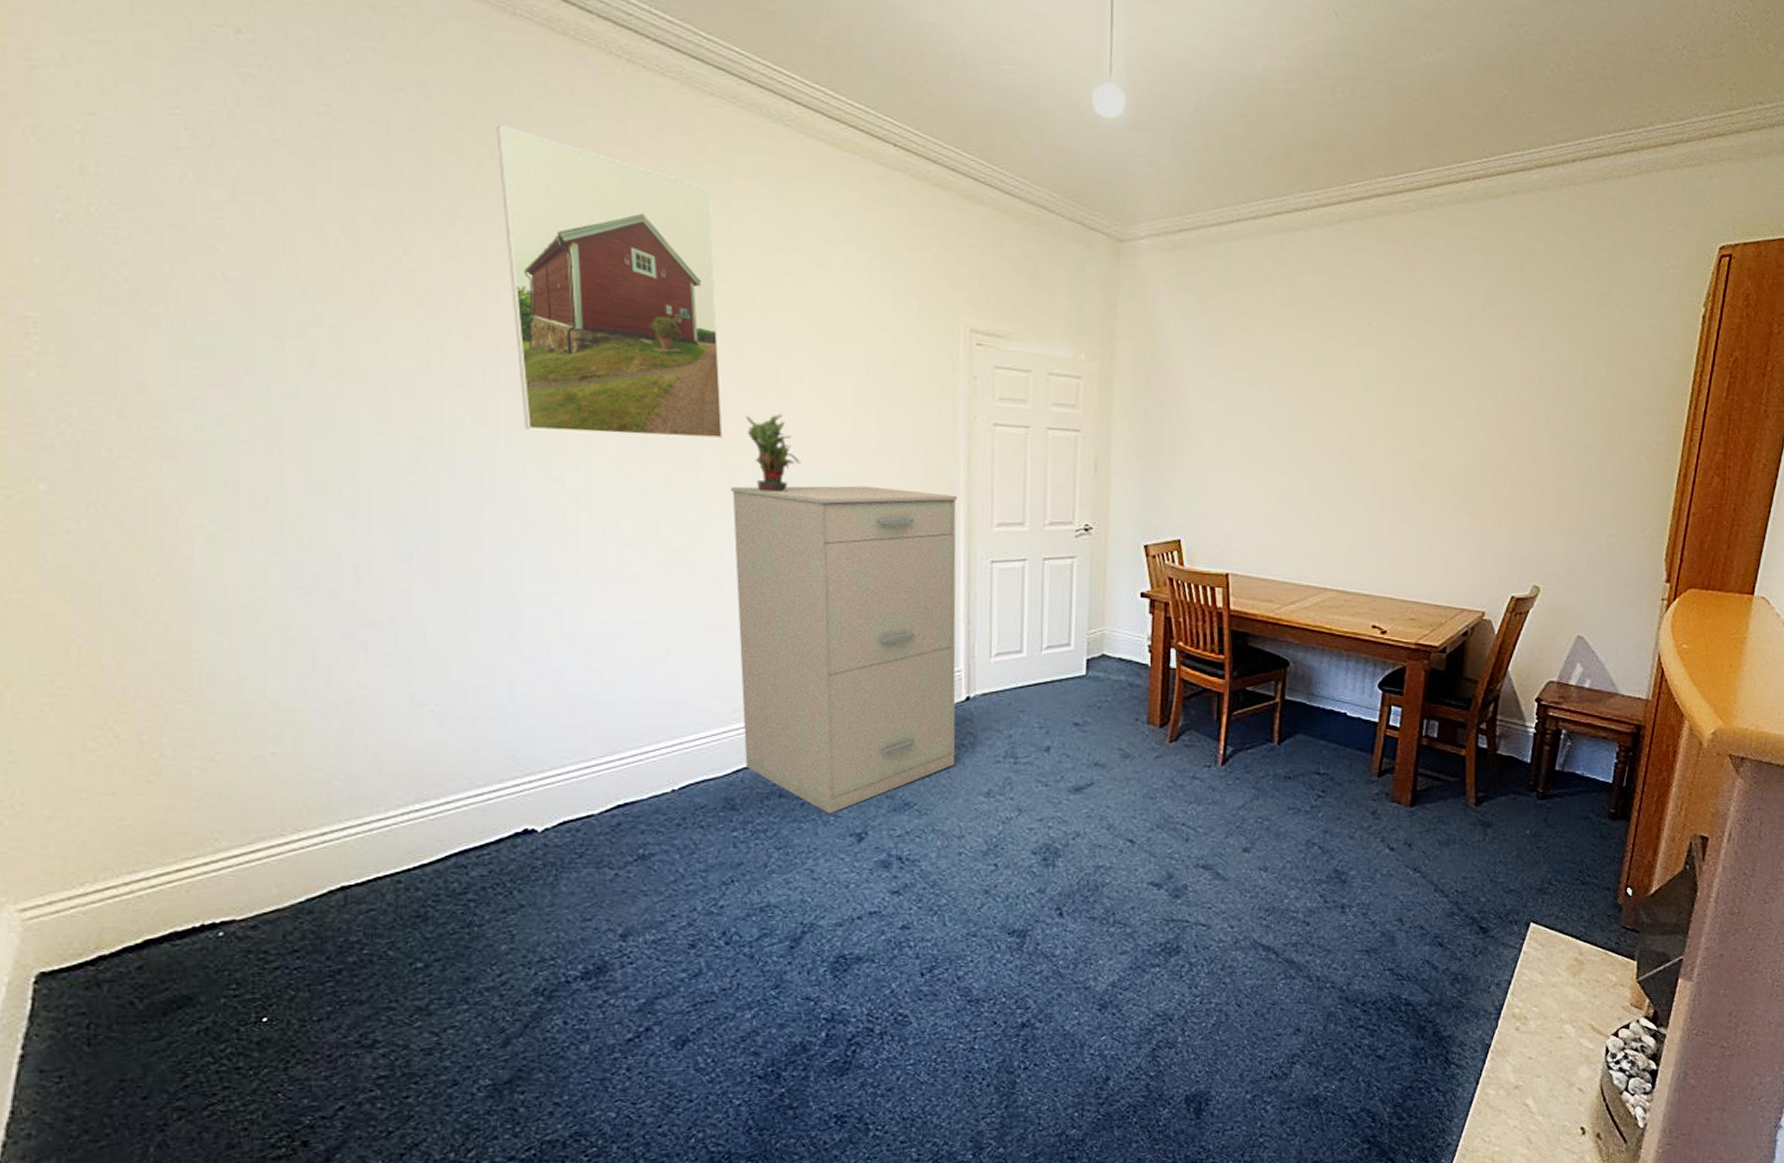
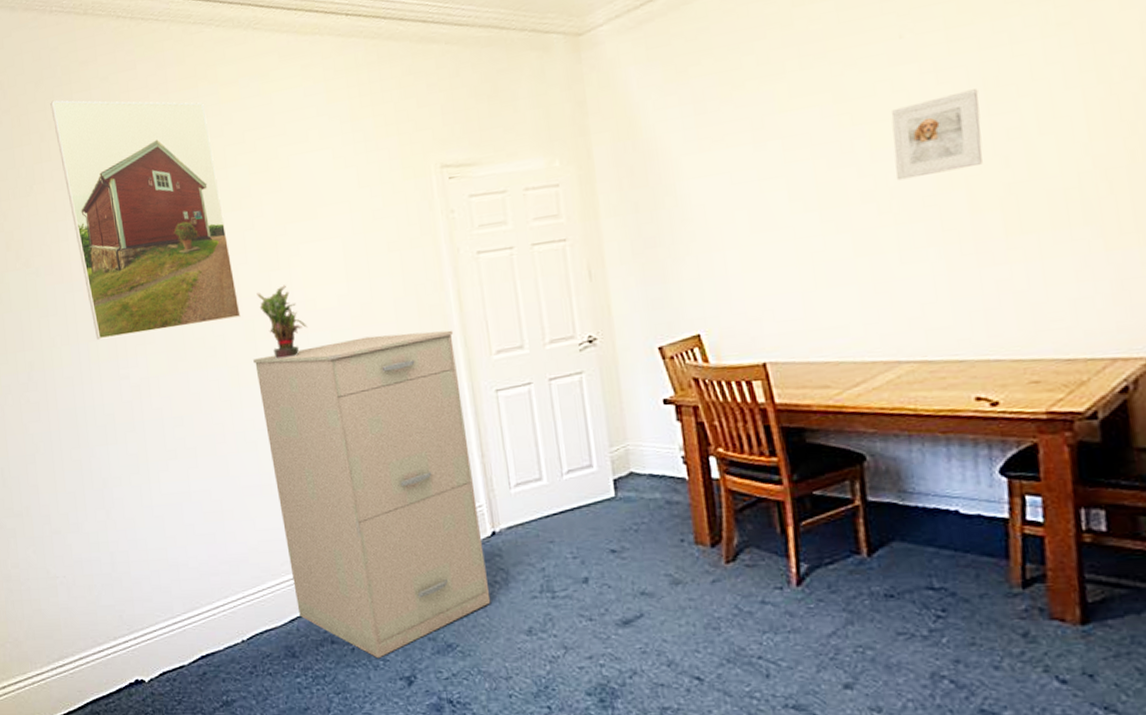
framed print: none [1348,380,1414,443] -> present [890,88,983,181]

